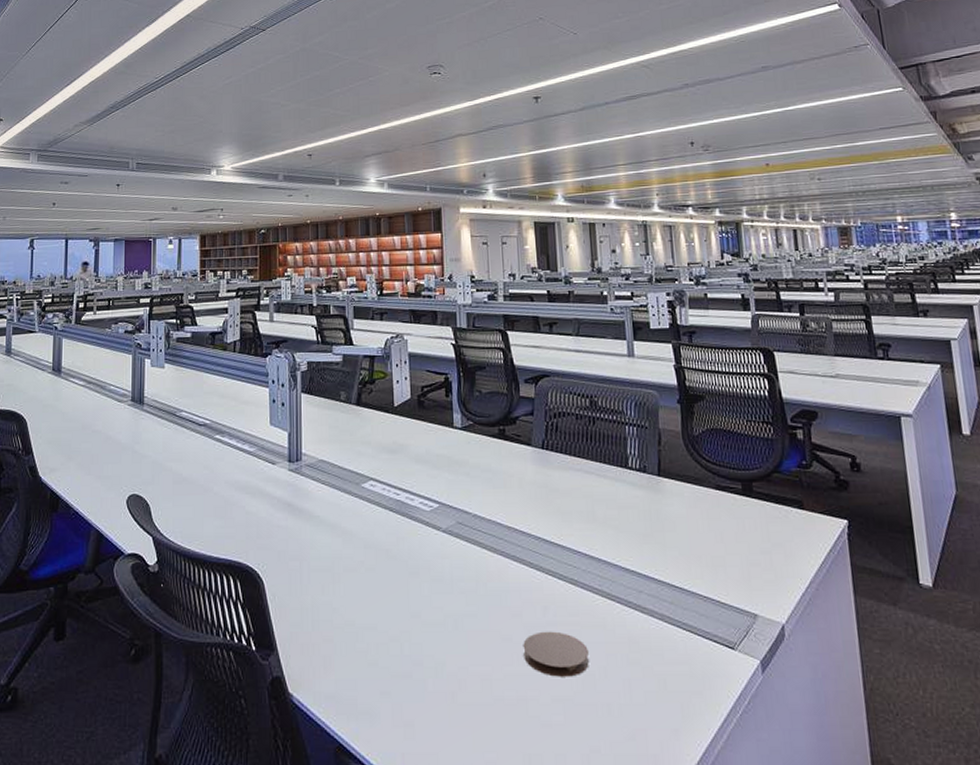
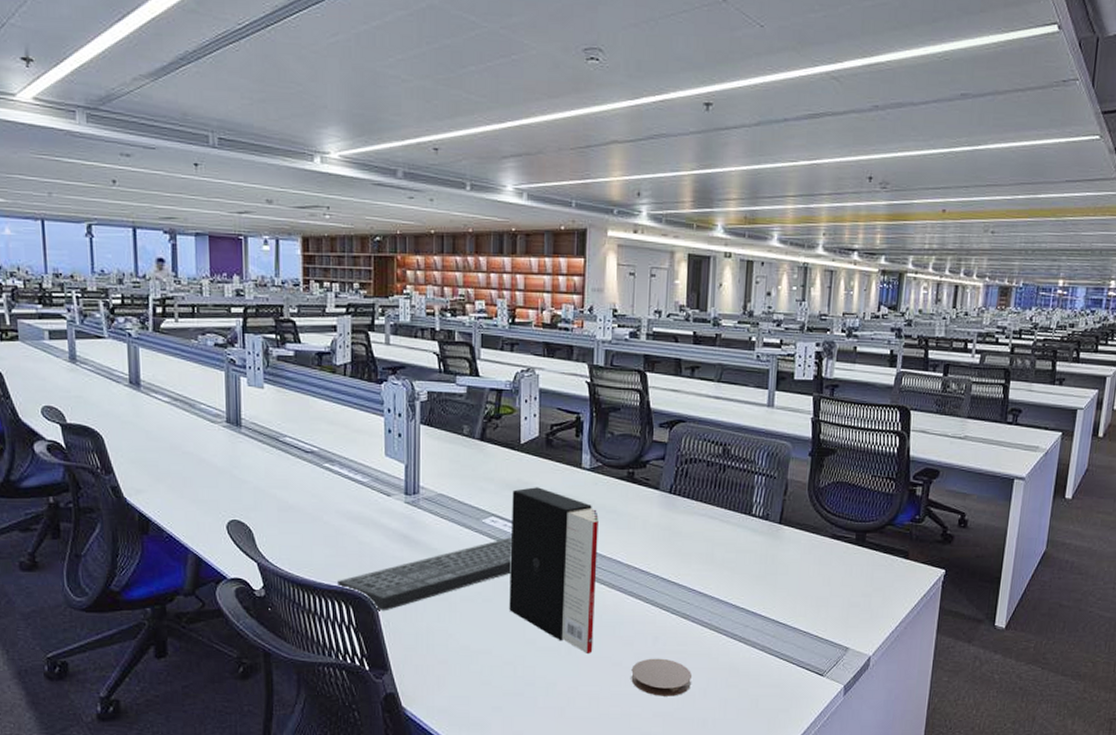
keyboard: none [226,501,392,585] -> present [337,537,512,612]
book: none [389,449,481,627] -> present [509,487,599,653]

